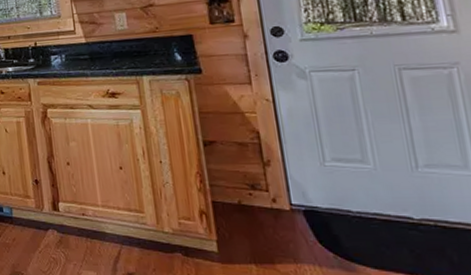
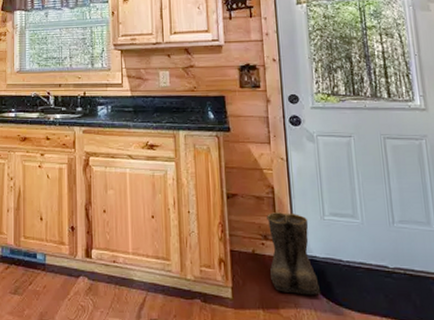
boots: none [253,159,326,250] -> present [267,212,321,295]

